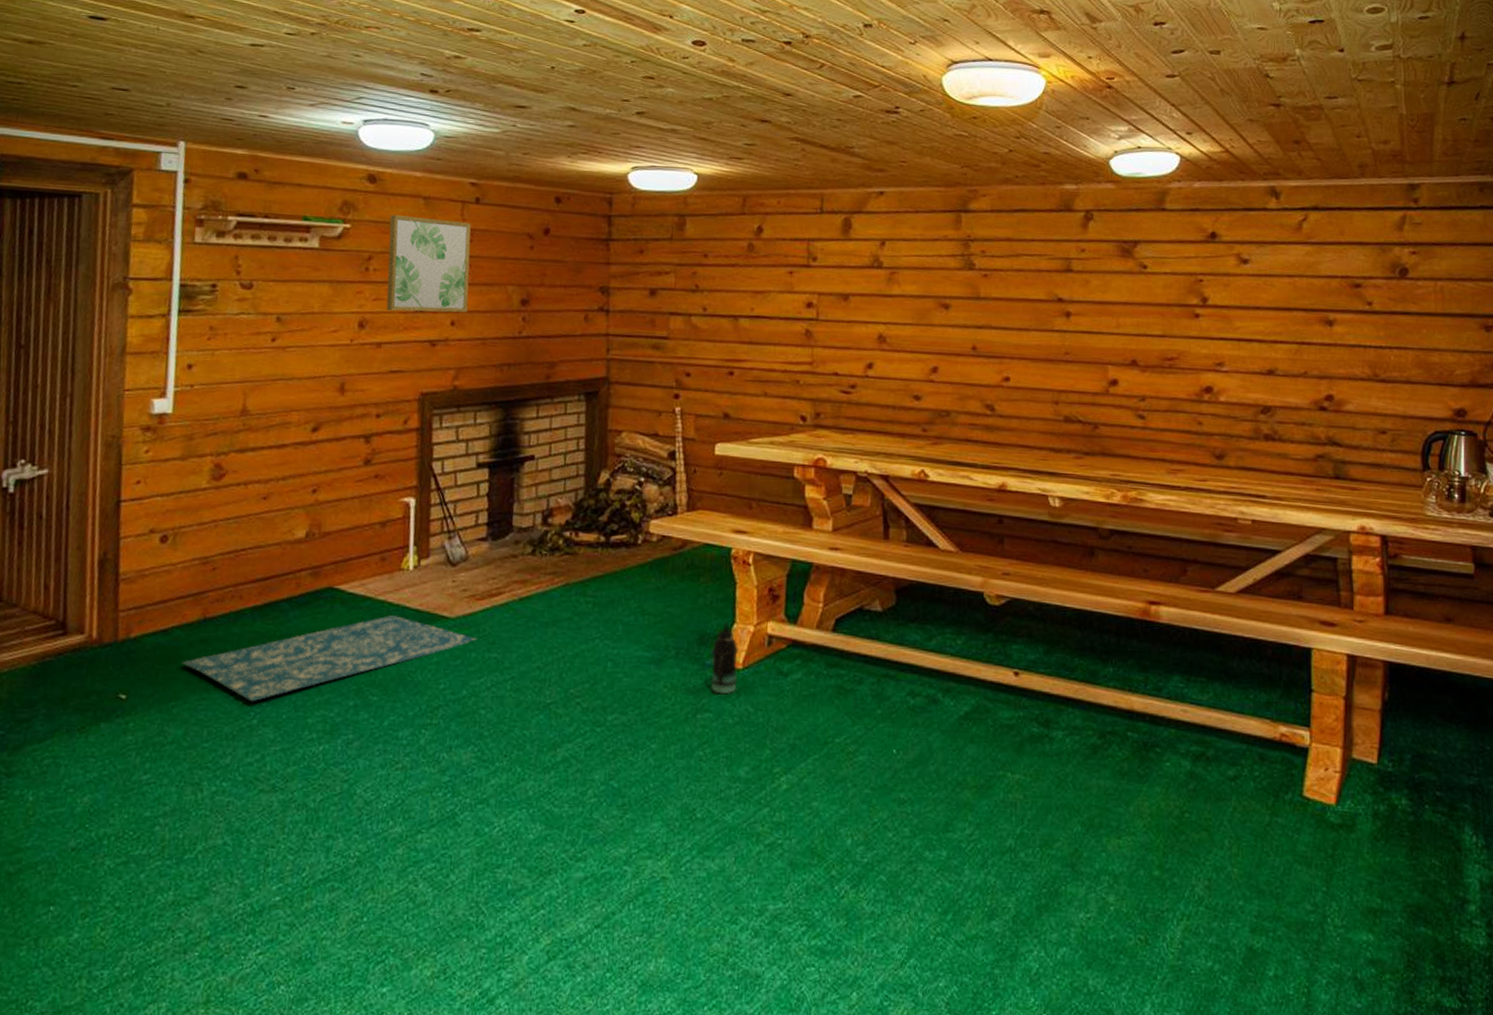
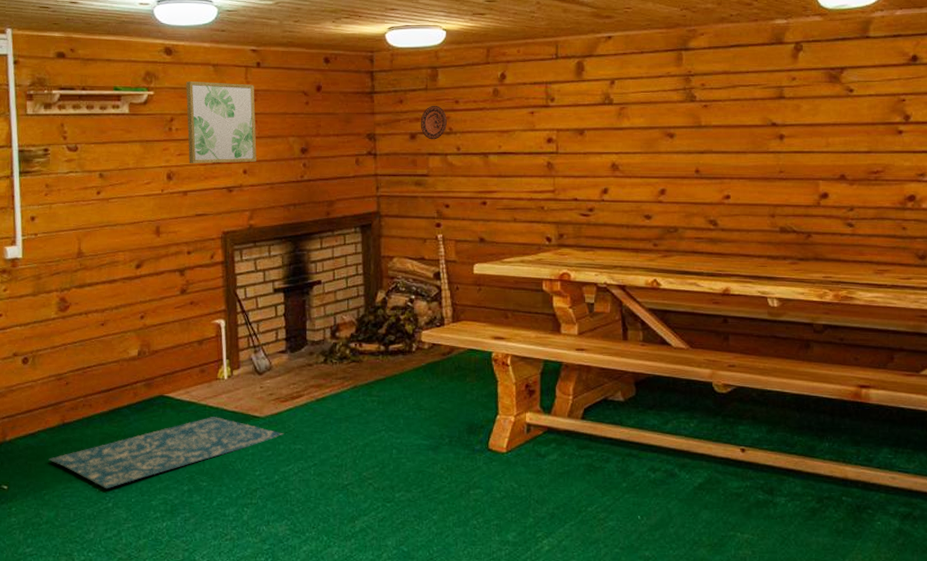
decorative plate: none [662,258,693,298] -> present [420,106,447,140]
bottle: present [711,622,738,695] -> none [479,414,503,474]

